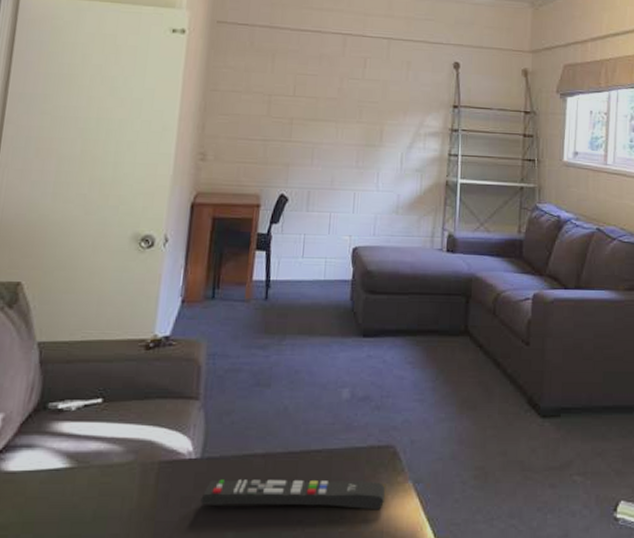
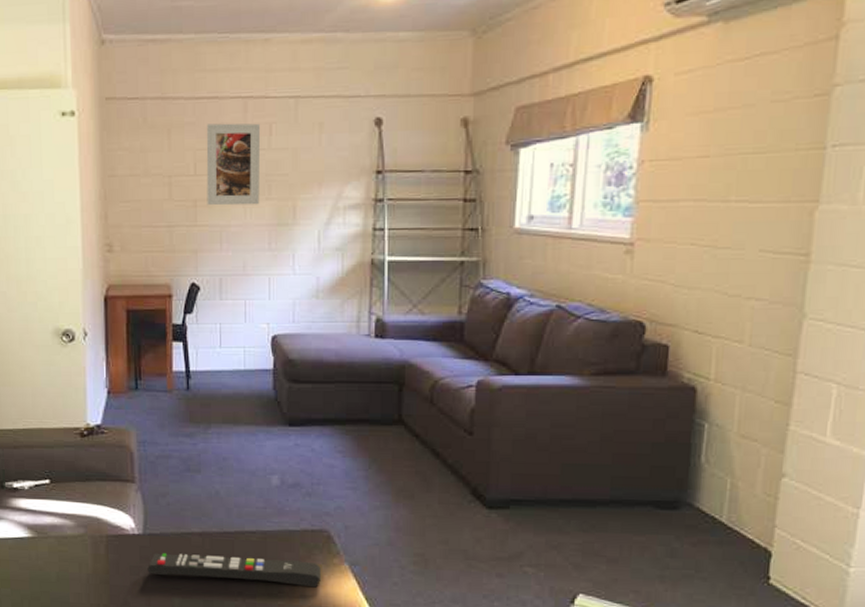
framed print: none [302,53,357,127] -> present [206,123,261,206]

